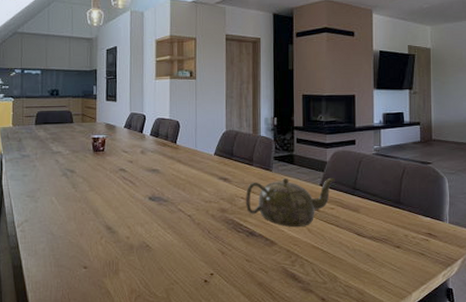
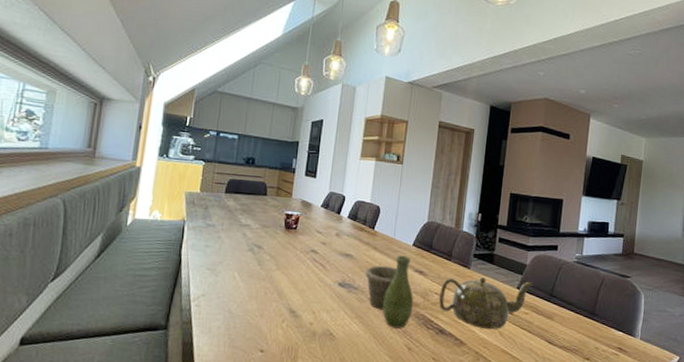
vase: none [173,165,222,235] -> present [365,255,414,329]

